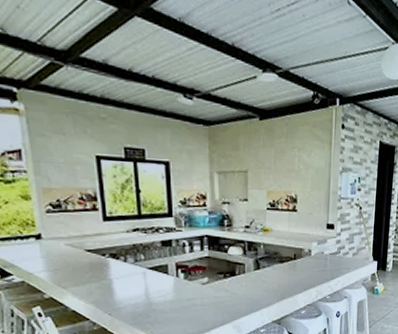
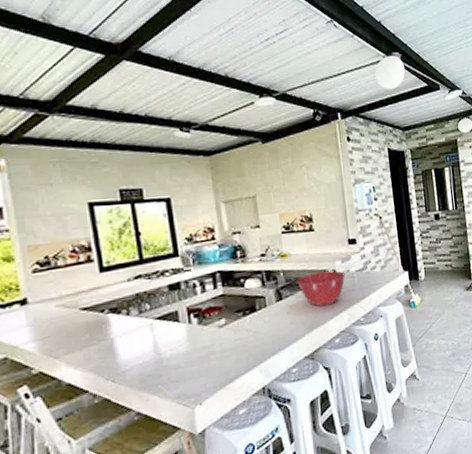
mixing bowl: none [275,250,319,281] -> present [297,270,346,307]

